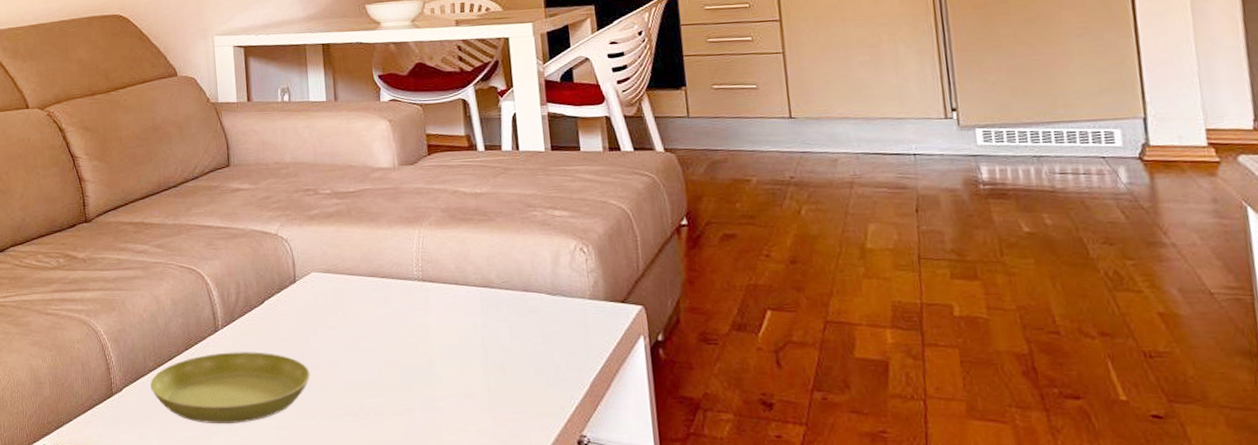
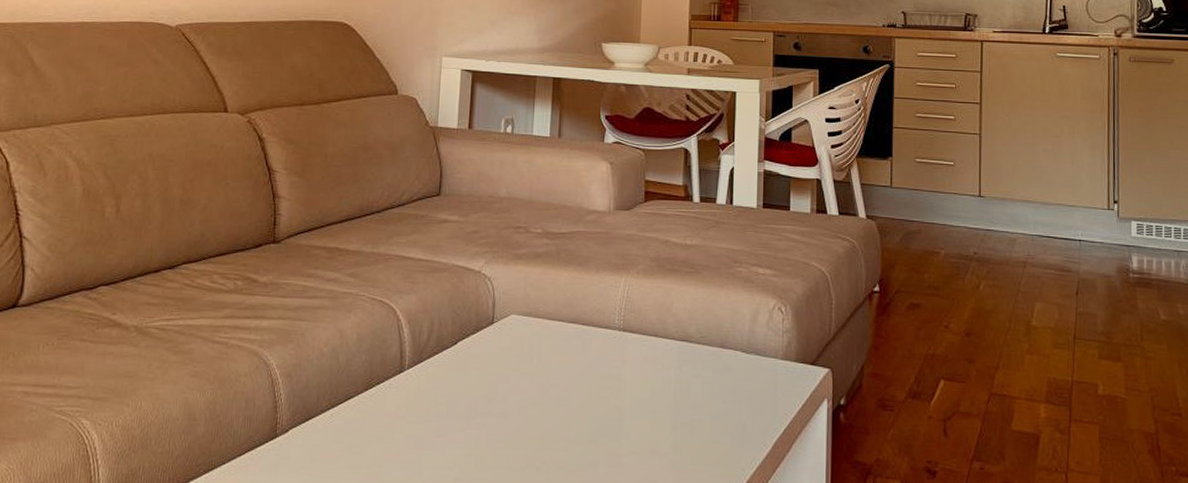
saucer: present [150,352,310,423] -> none [320,395,496,473]

